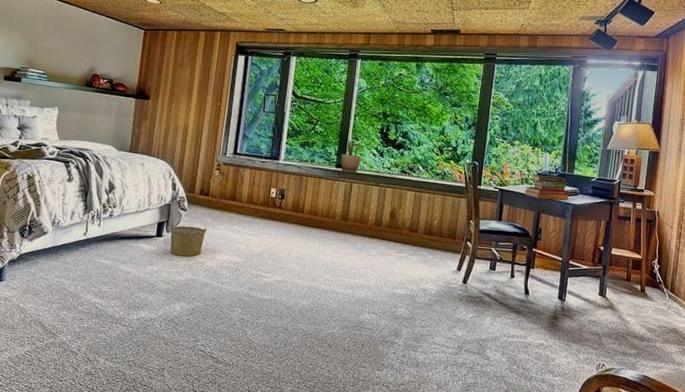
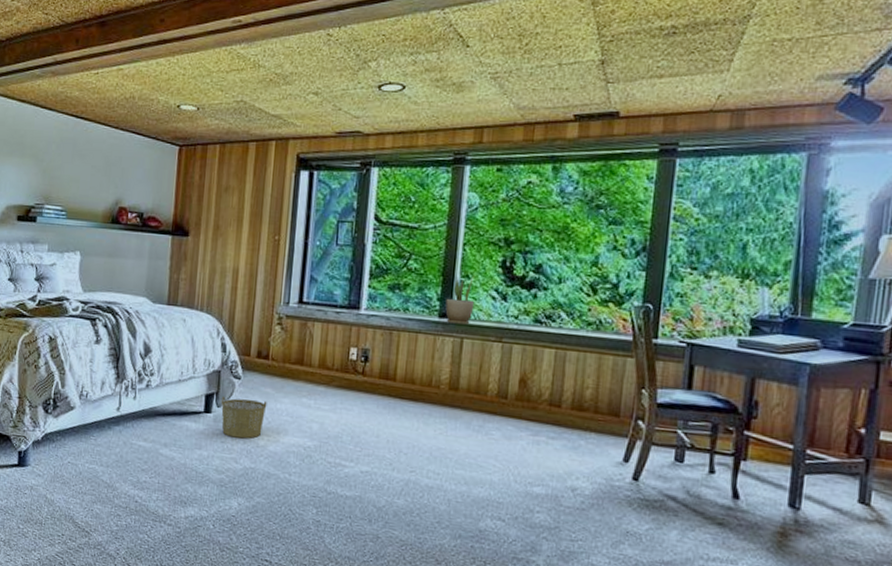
books: present [524,174,569,201] -> none [728,320,804,359]

